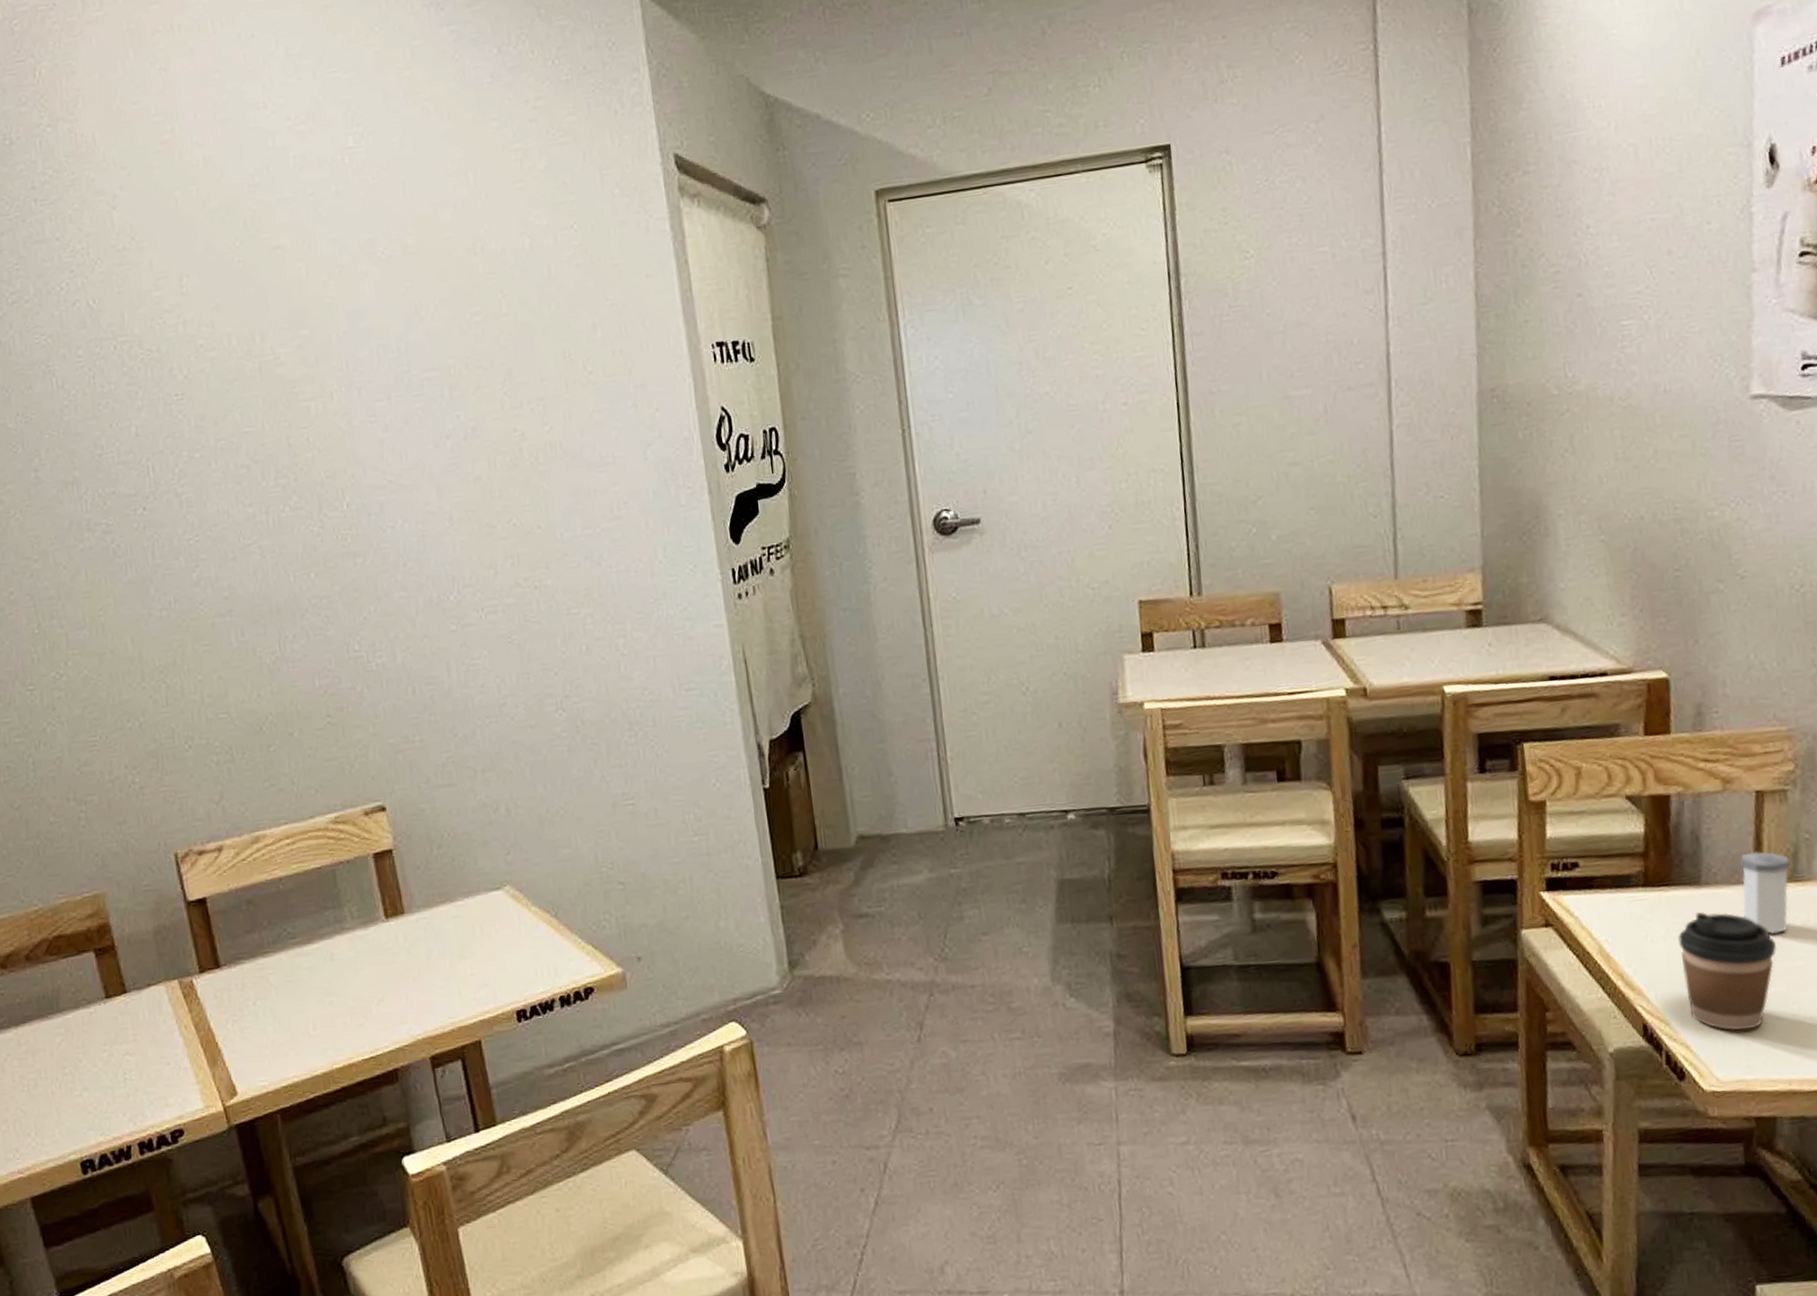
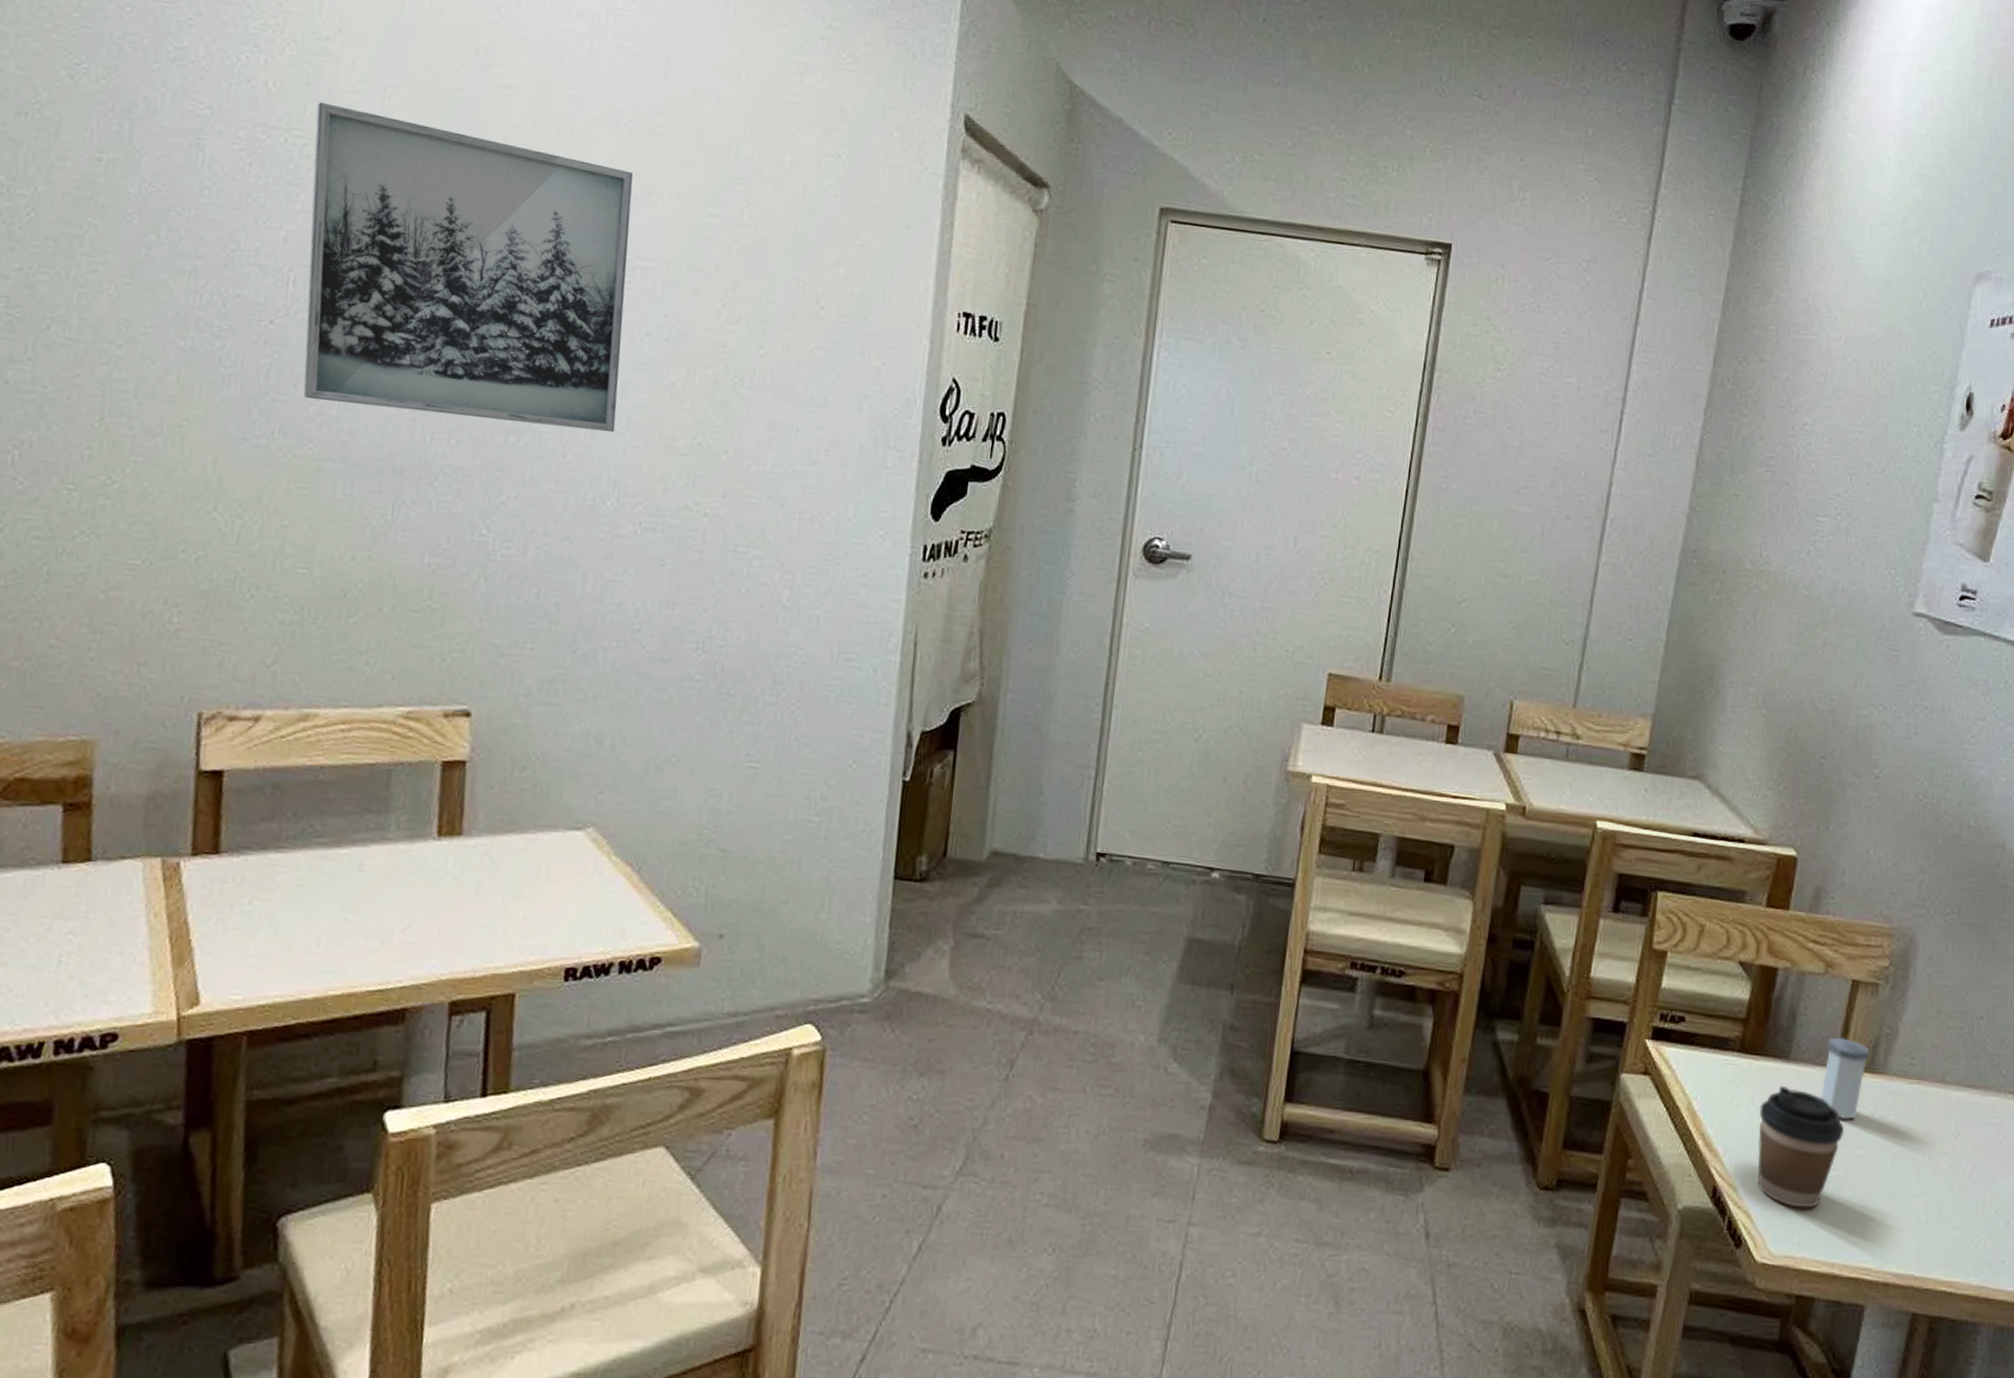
wall art: none [131,294,441,568] -> present [303,102,633,433]

